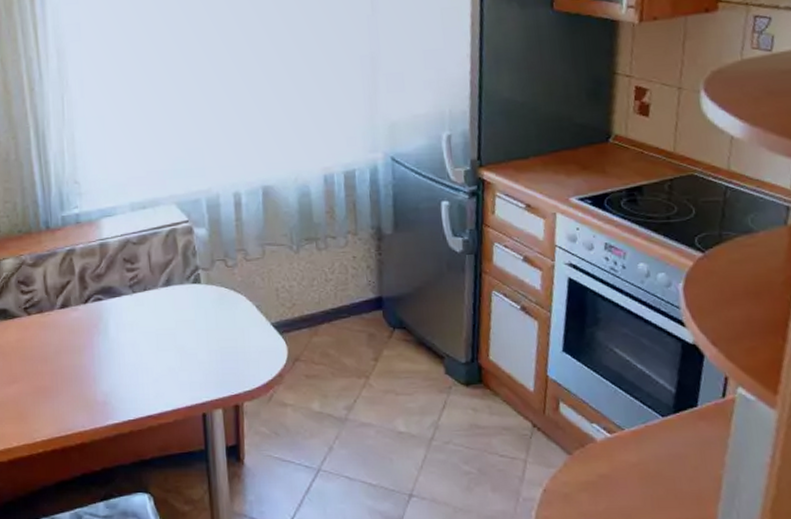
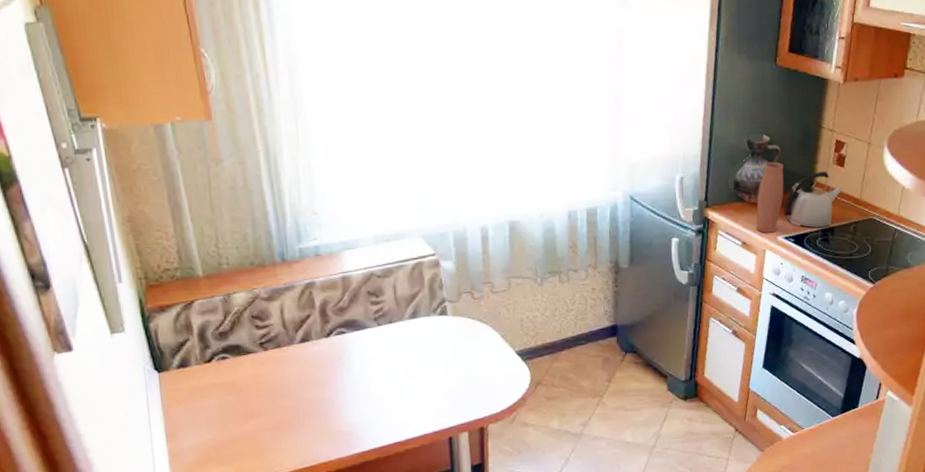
ceramic jug: none [508,85,567,162] -> present [731,134,781,204]
vase: none [540,114,574,195] -> present [756,161,784,234]
kettle: none [575,122,650,187] -> present [783,171,843,227]

